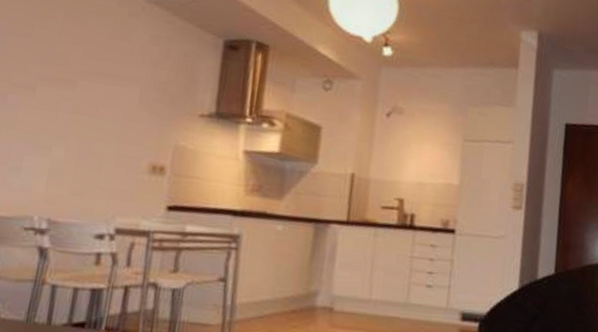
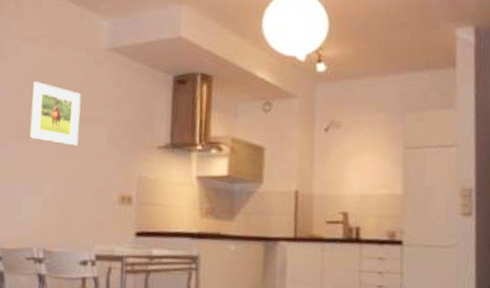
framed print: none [35,24,109,105] -> present [28,81,81,146]

